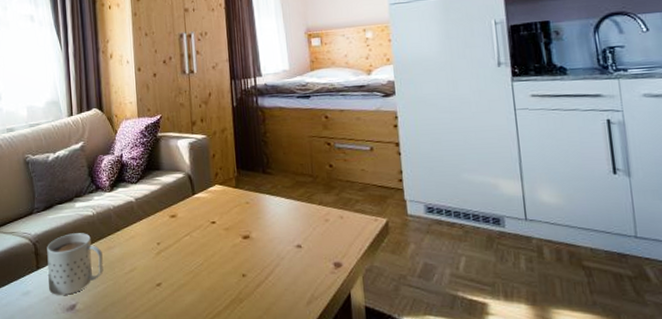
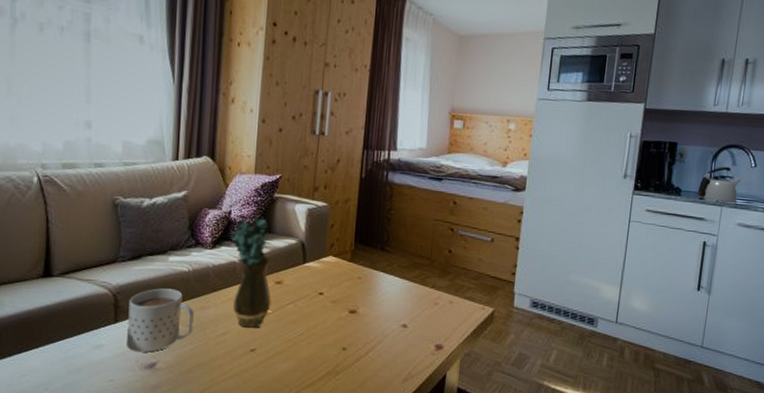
vase: none [124,156,170,264] -> present [230,214,272,329]
kettle: none [585,35,635,77] -> present [698,166,741,204]

